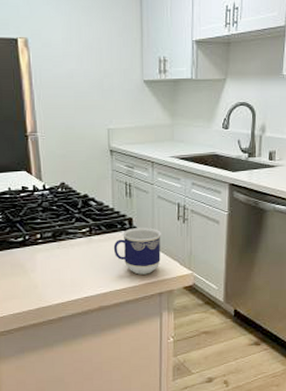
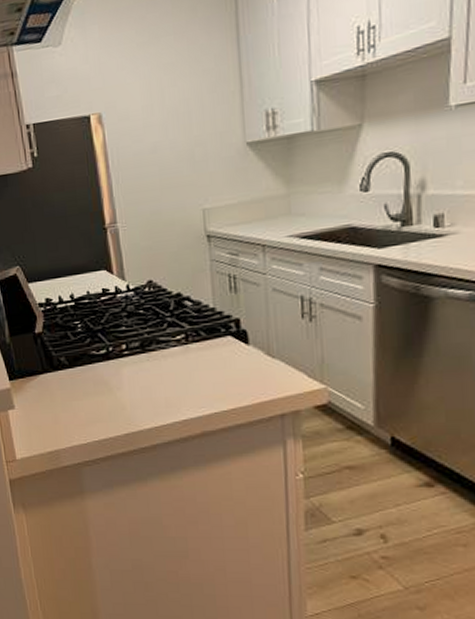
cup: present [113,228,161,275] -> none [216,330,281,391]

